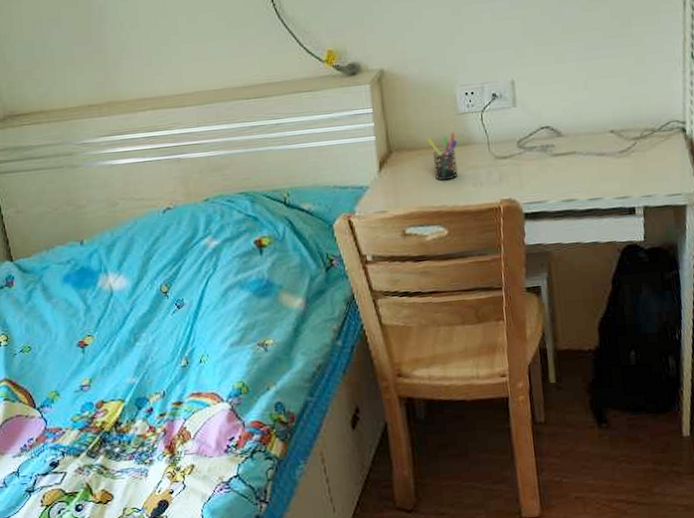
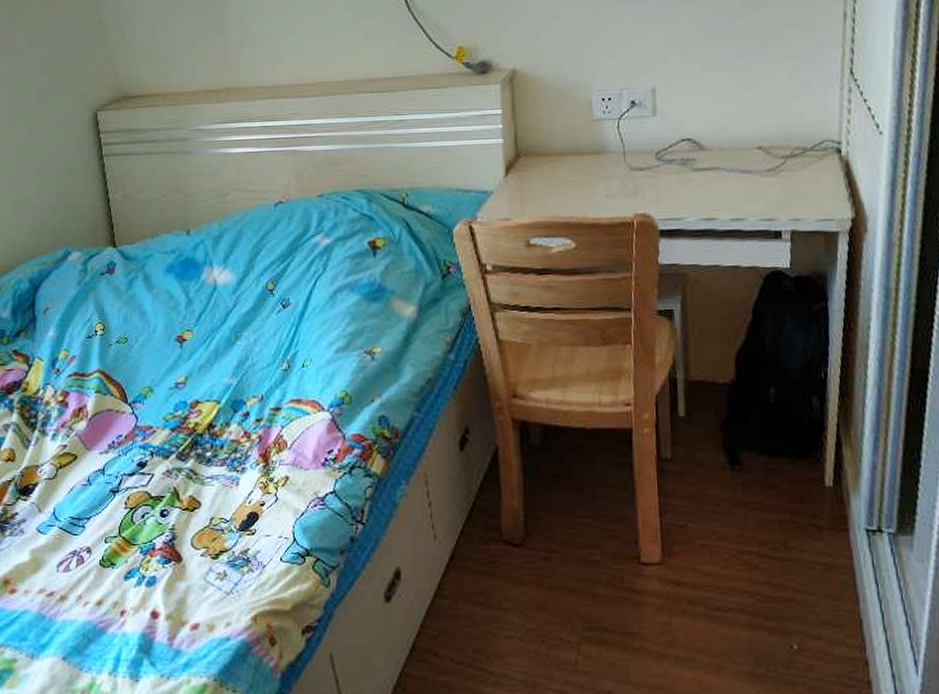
pen holder: present [427,132,458,181] -> none [558,139,591,190]

